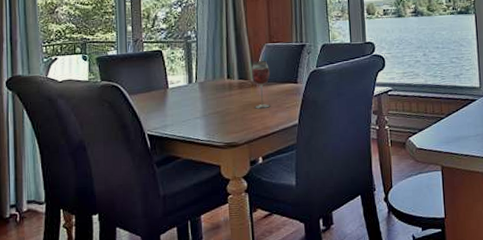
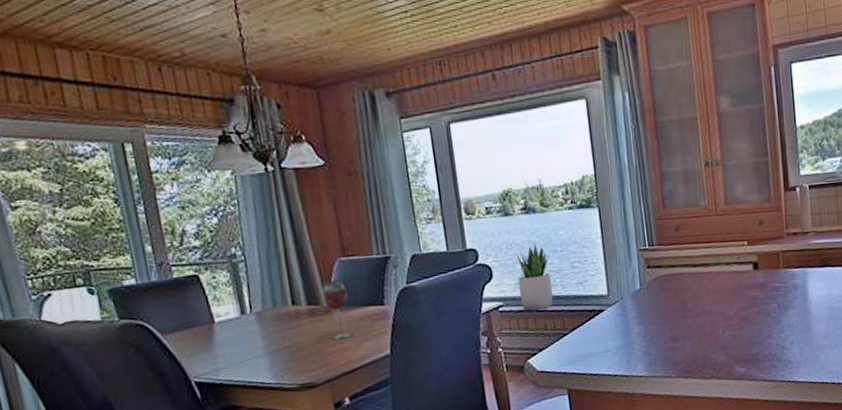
planter: none [405,40,434,96] -> present [516,243,553,311]

